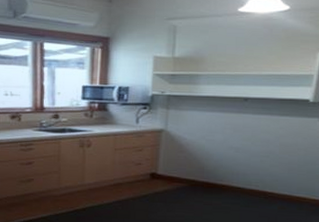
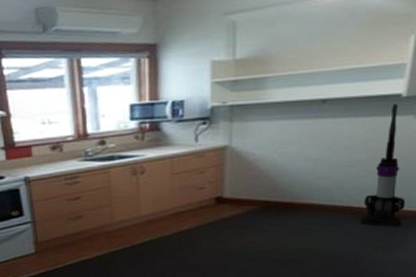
vacuum cleaner: none [273,107,311,213] -> present [361,103,406,227]

